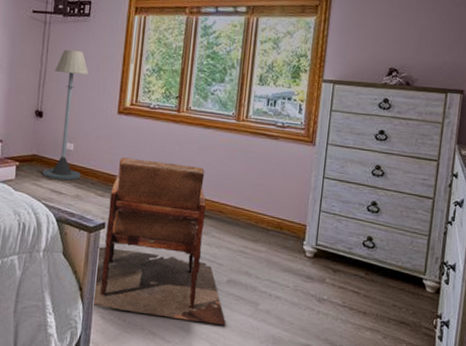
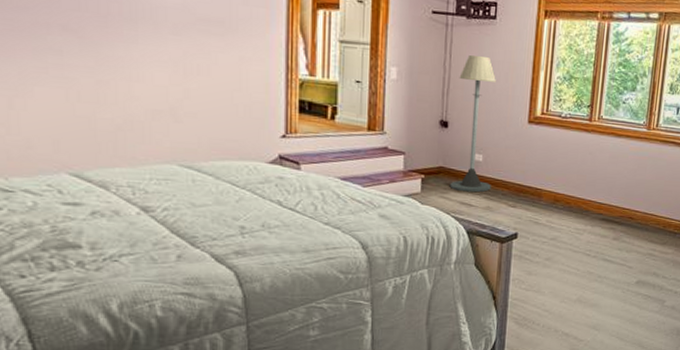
armchair: present [94,157,226,326] -> none [508,168,635,323]

